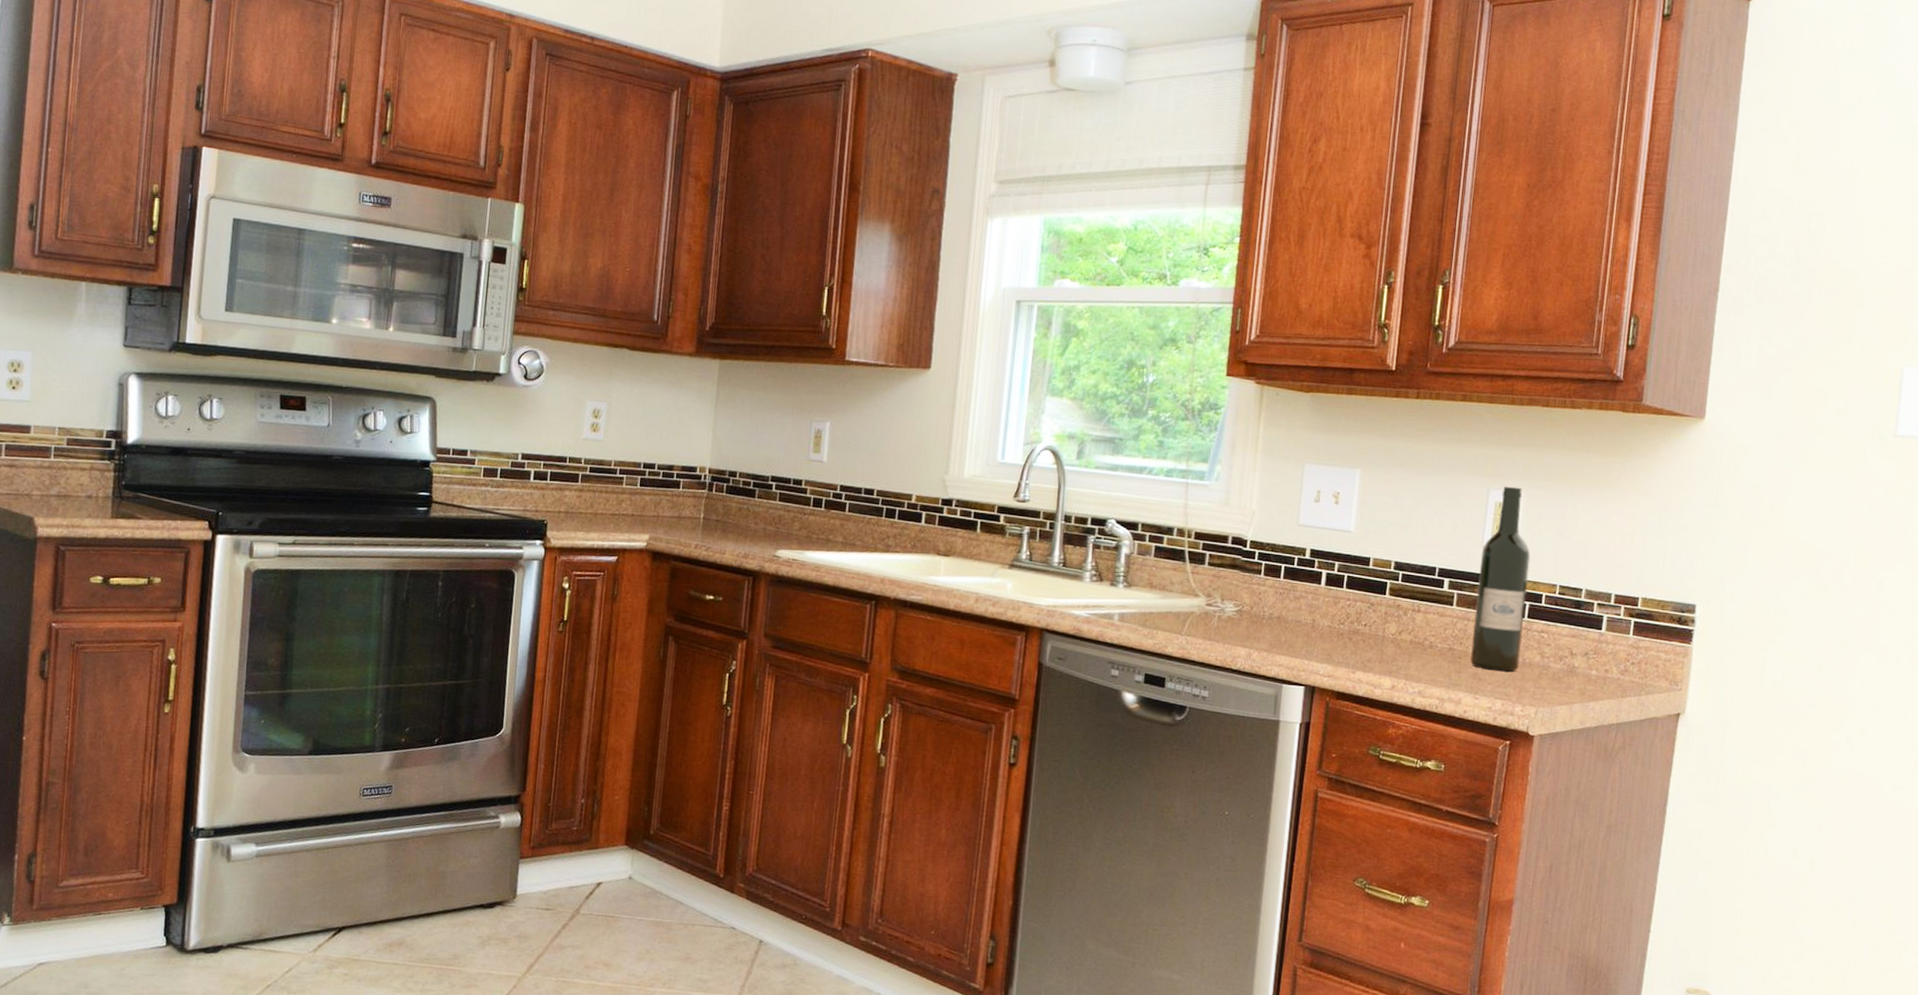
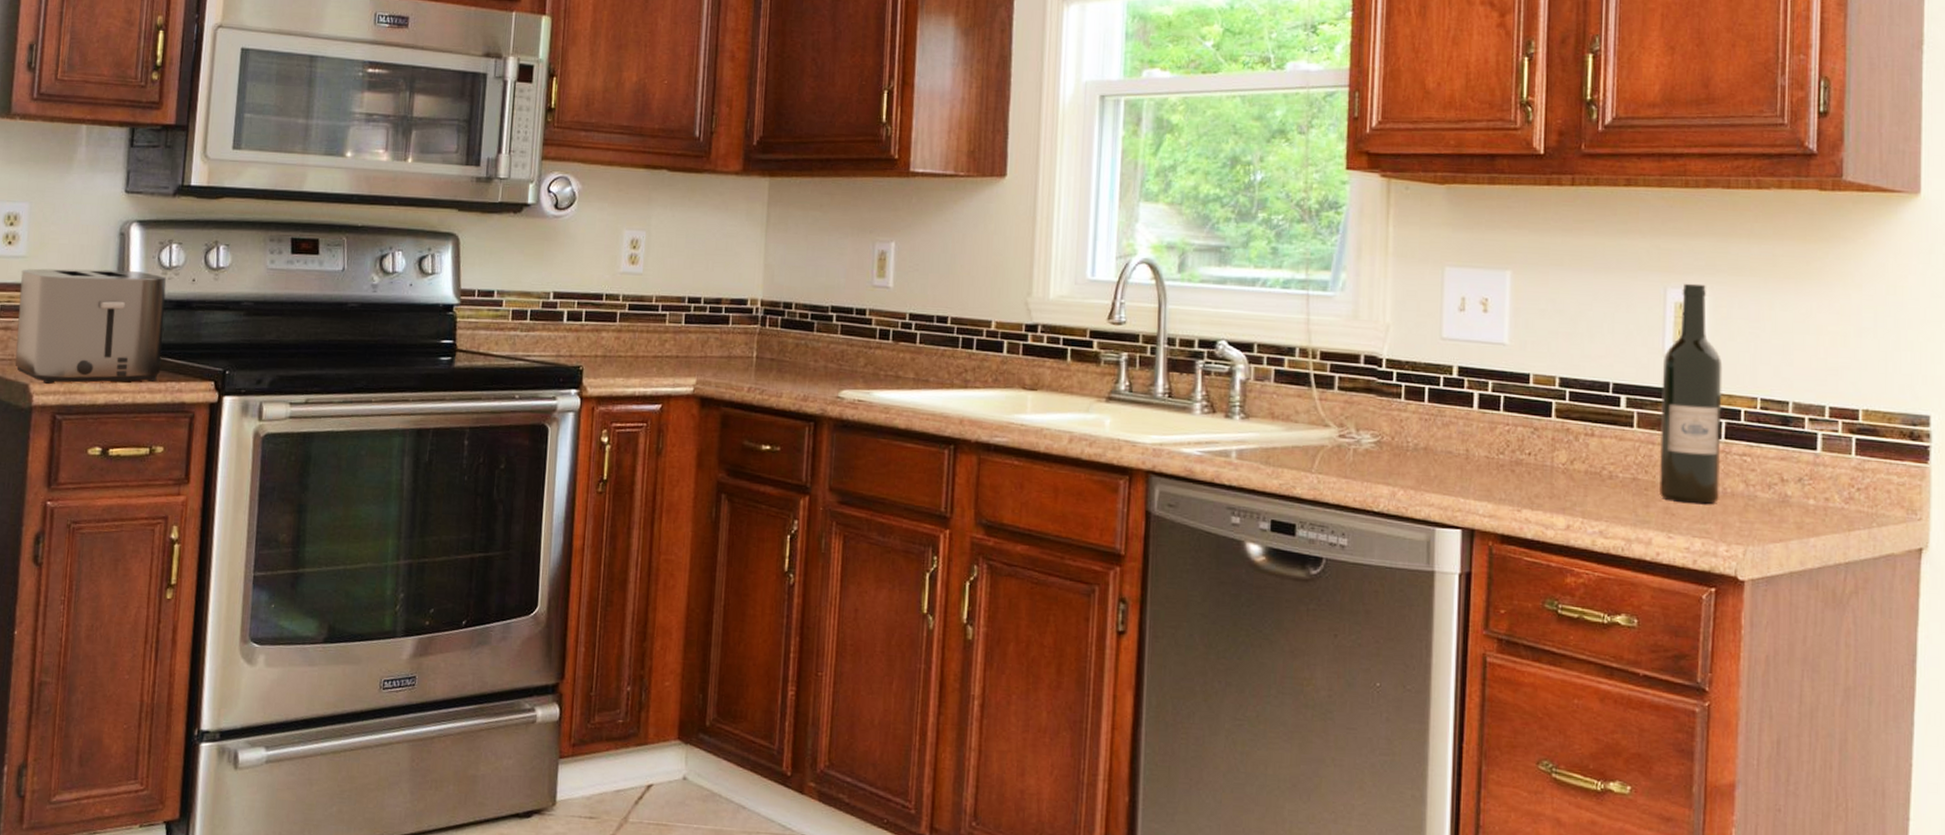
toaster: none [20,412,164,520] -> present [14,268,167,384]

